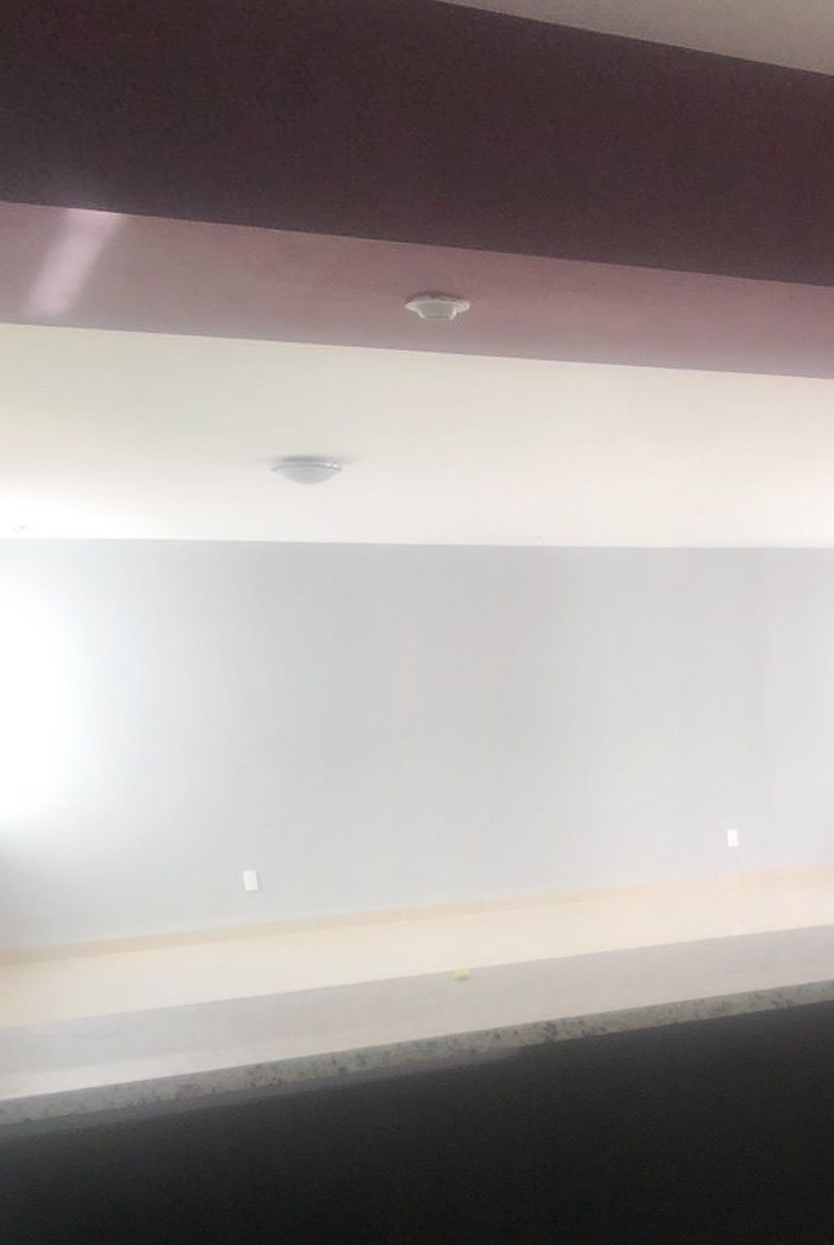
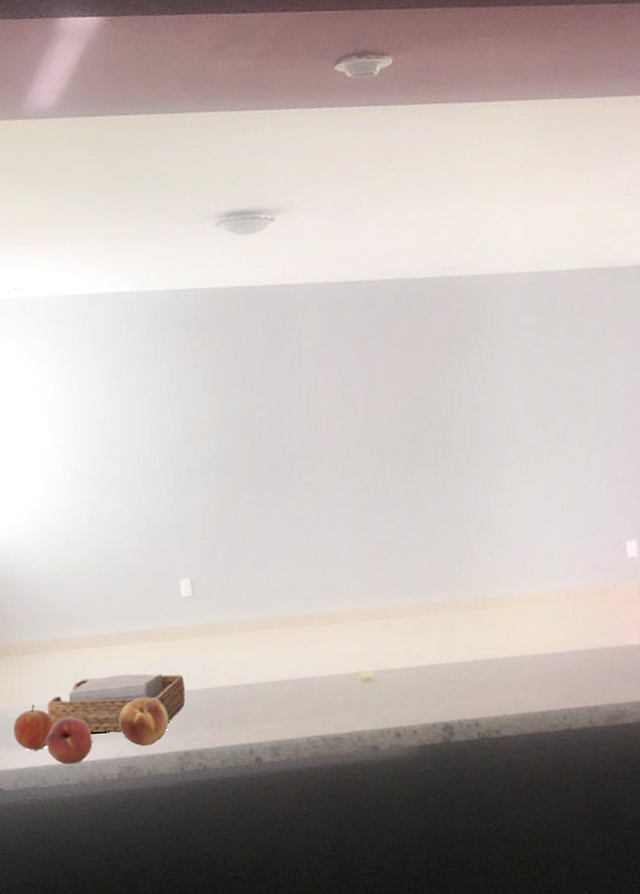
fruit: none [40,1018,93,1073] -> present [13,704,54,751]
fruit: none [82,1030,143,1086] -> present [45,716,93,765]
napkin holder: none [83,978,255,1050] -> present [47,674,186,734]
fruit: none [174,1004,236,1061] -> present [119,696,169,747]

